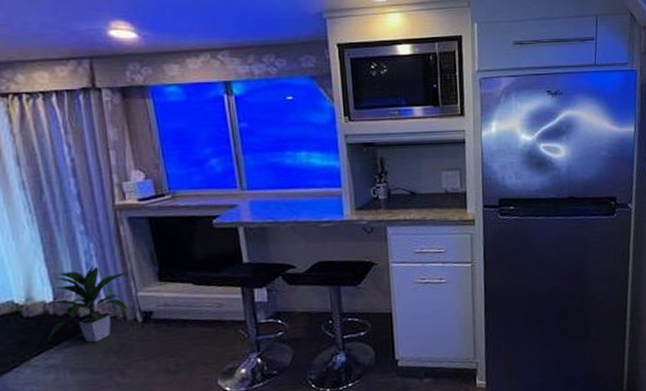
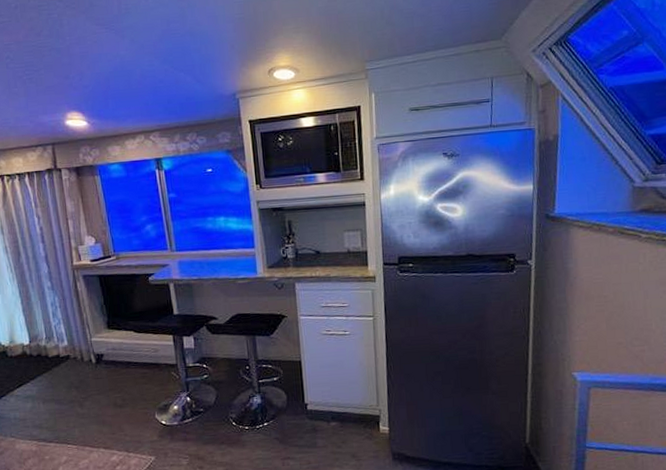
indoor plant: present [46,264,131,343] -> none [25,314,87,379]

